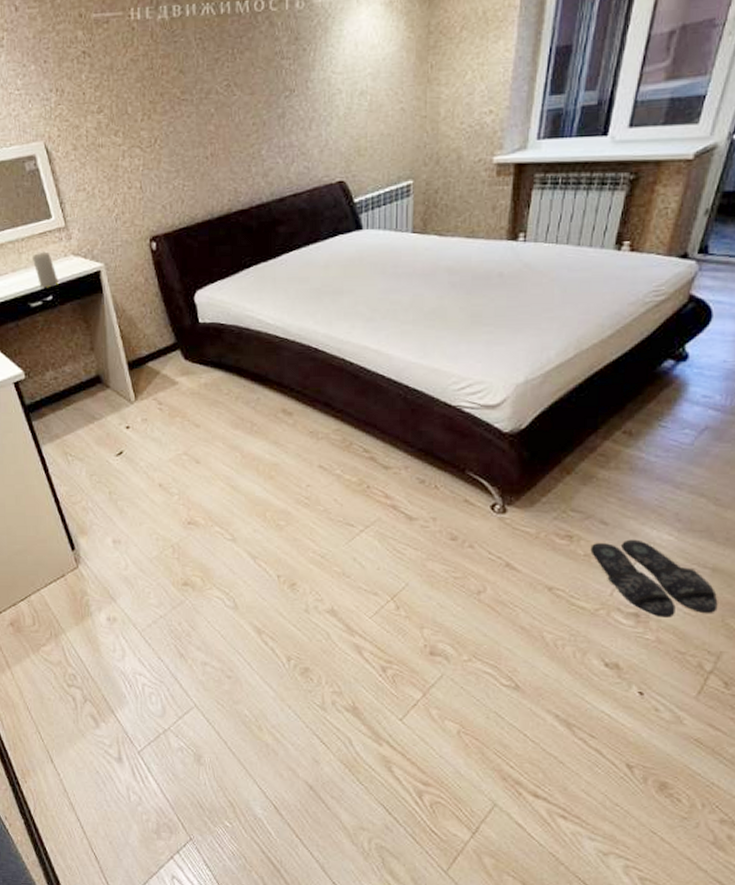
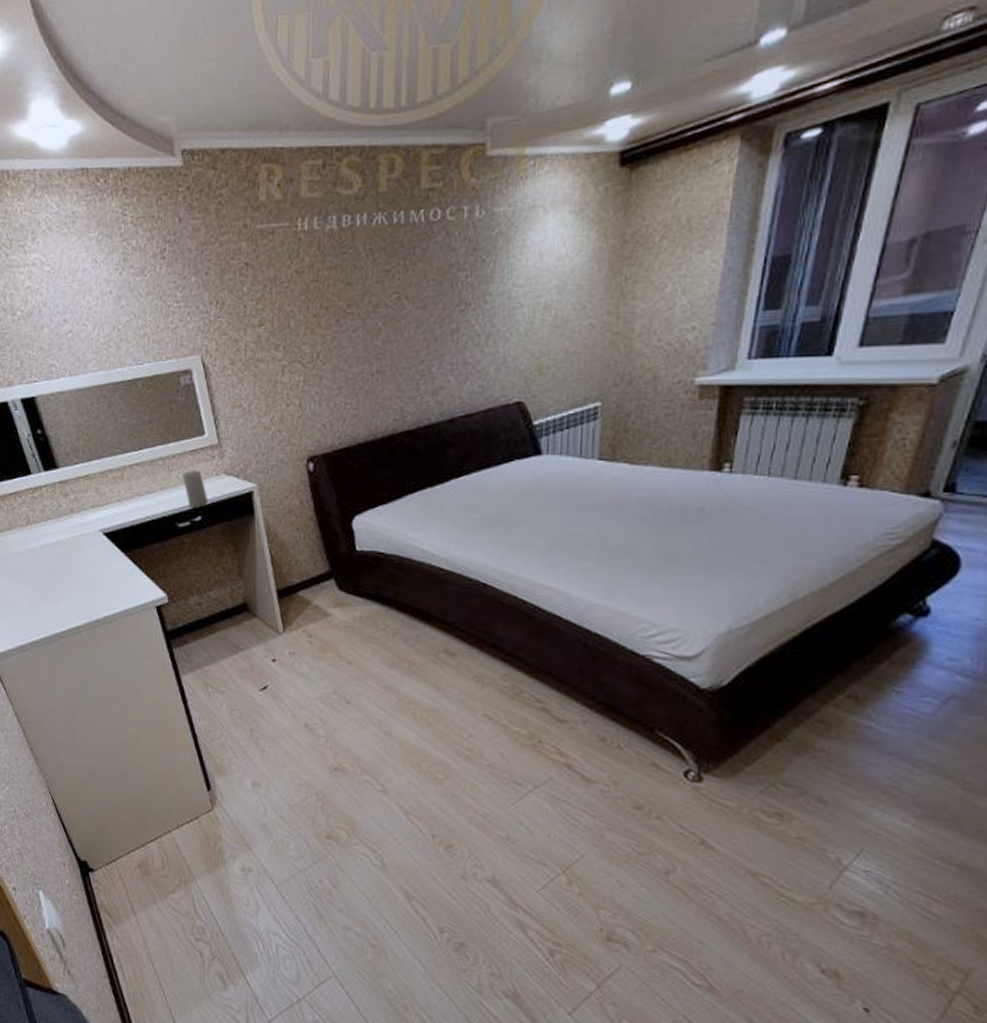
slippers: present [590,539,718,618] -> none [805,823,967,921]

